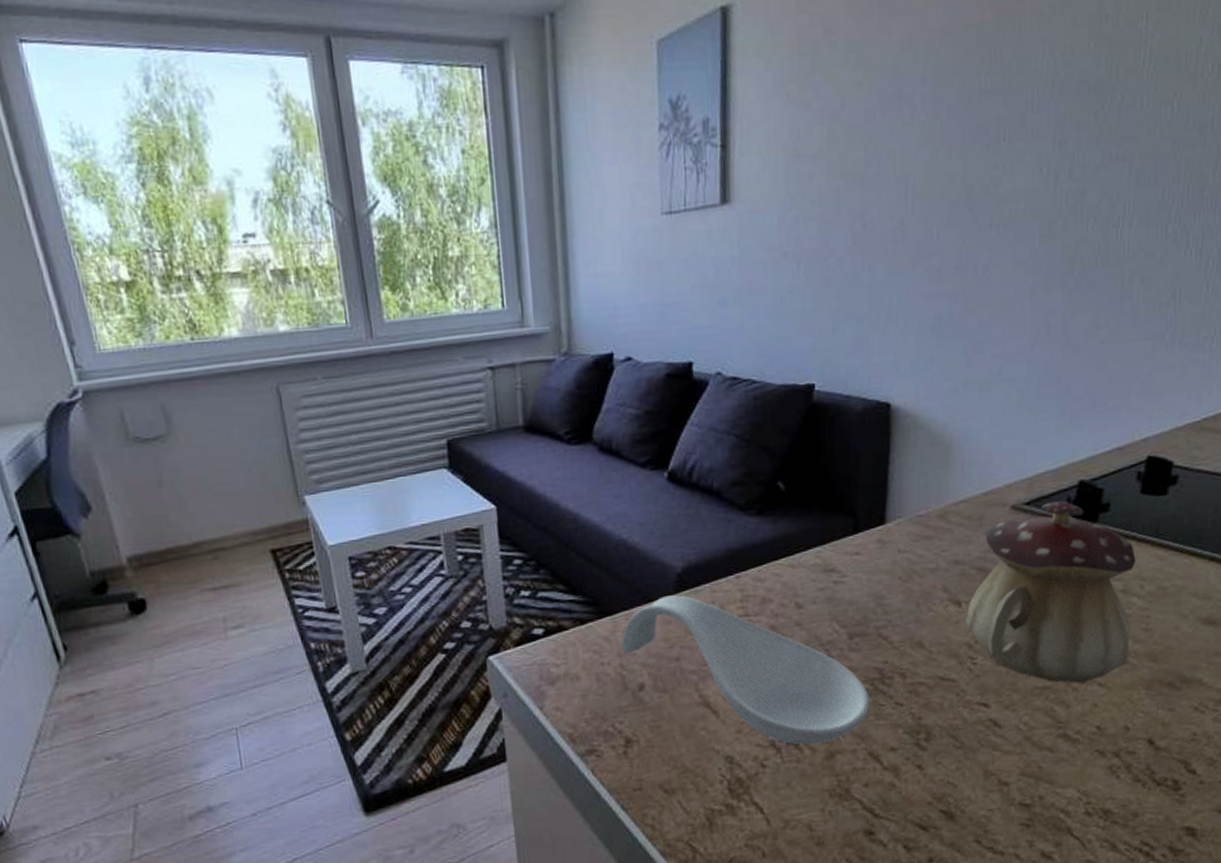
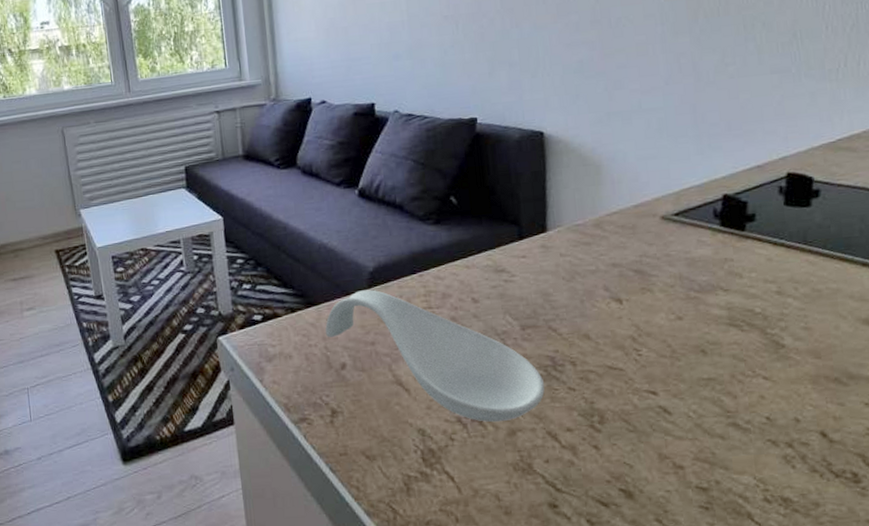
teapot: present [966,501,1136,683] -> none [627,212,791,376]

